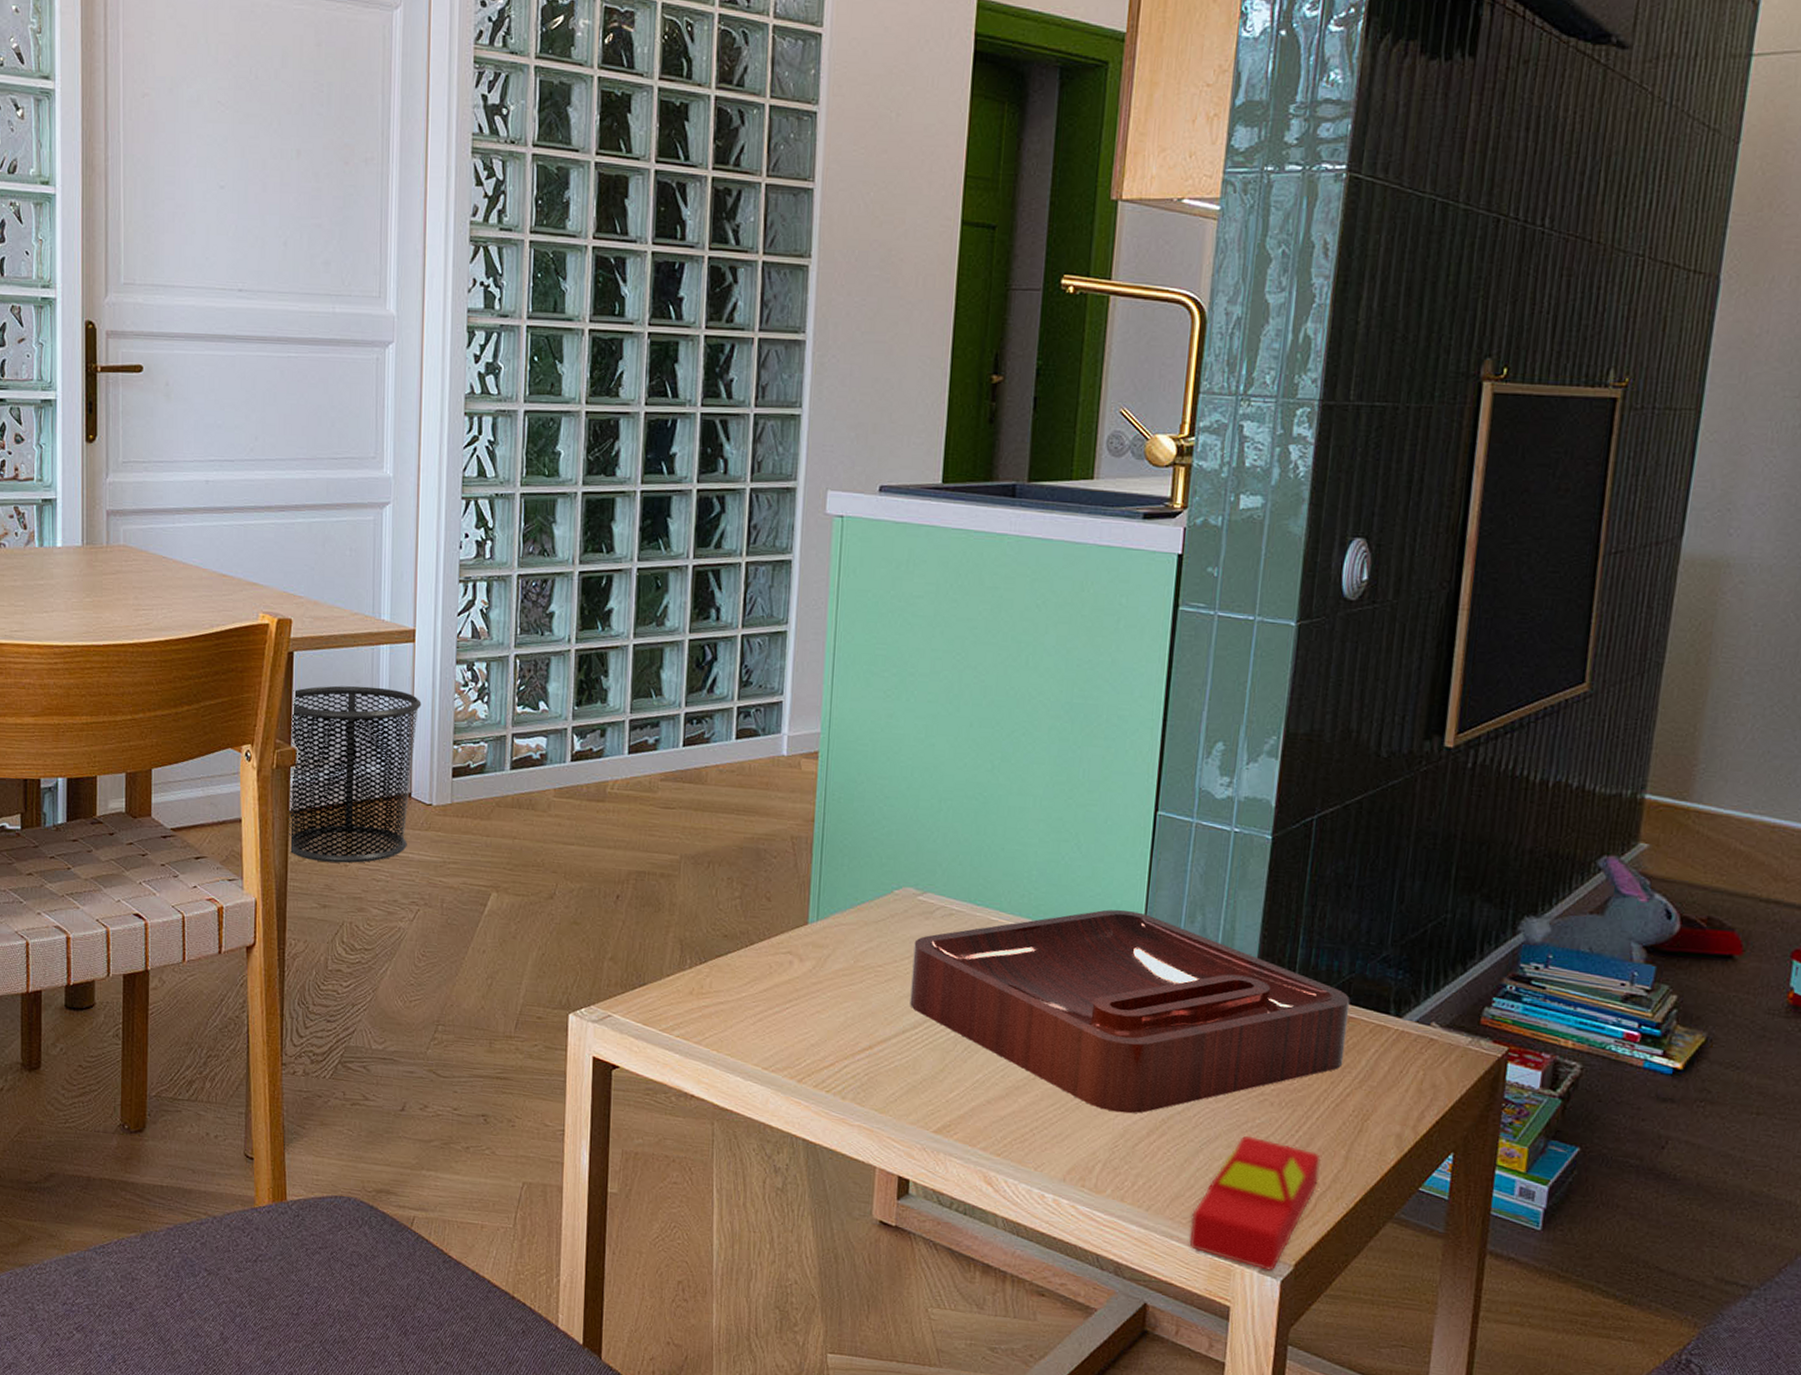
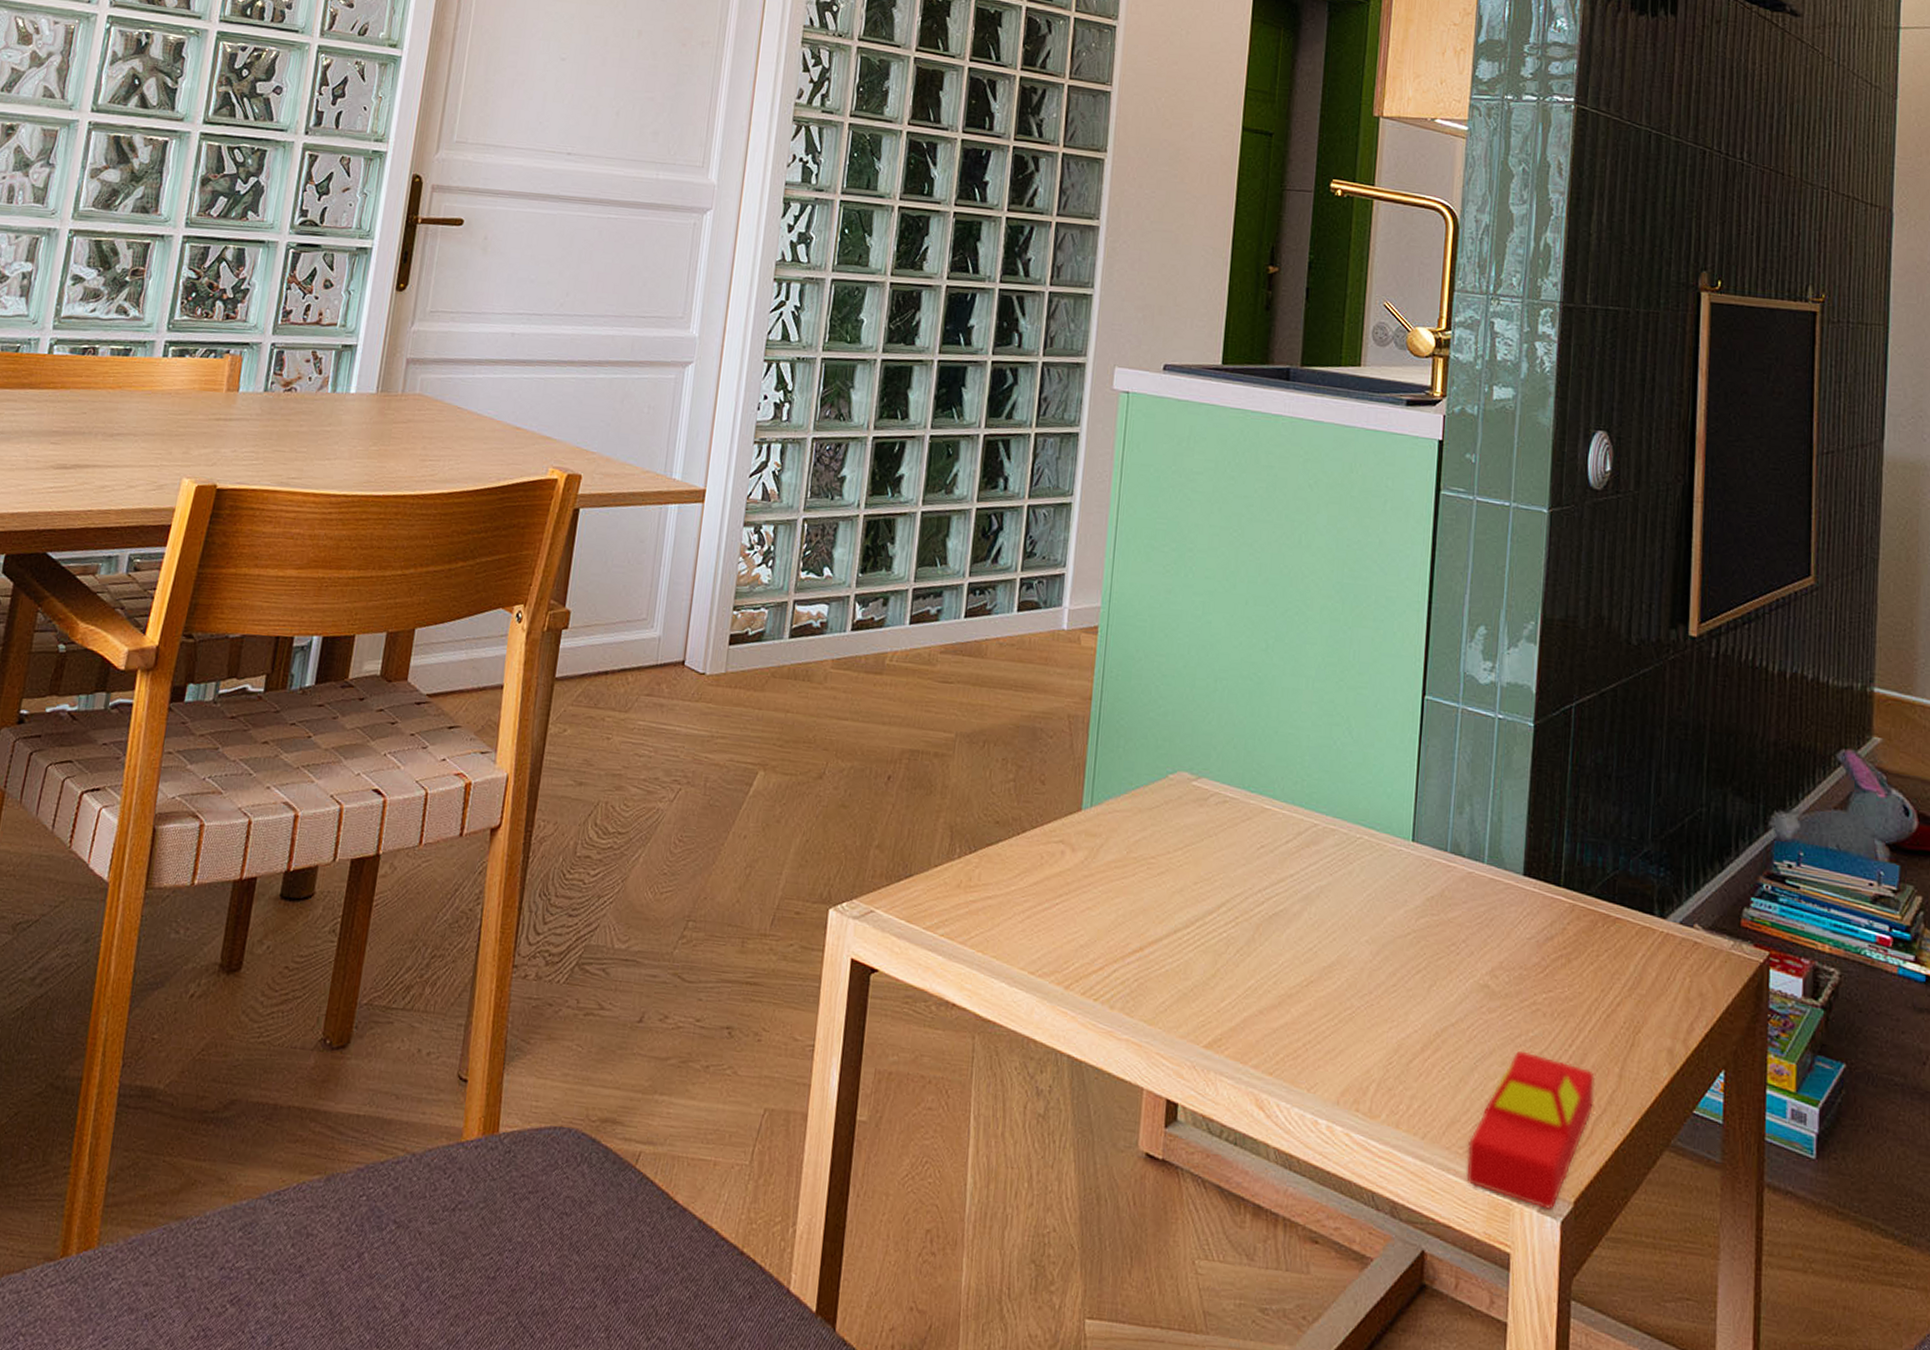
waste bin: present [288,685,422,863] -> none [551,545,705,736]
decorative tray: present [910,909,1350,1114] -> none [1182,798,1616,1026]

